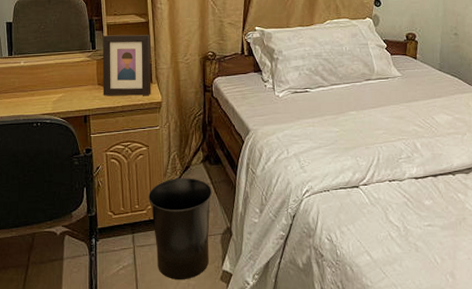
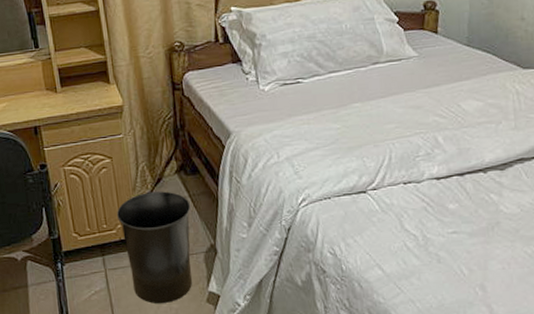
picture frame: present [102,34,151,96] -> none [45,26,110,102]

